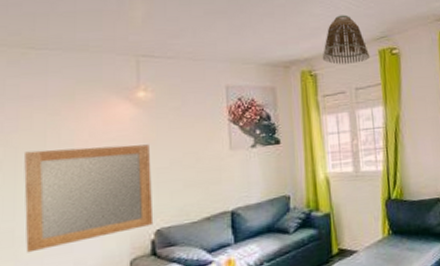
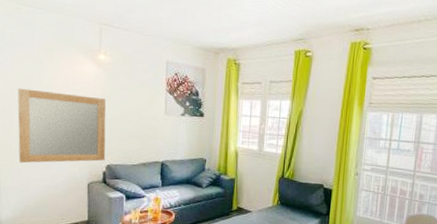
lamp shade: present [322,15,370,65] -> none [246,13,287,59]

